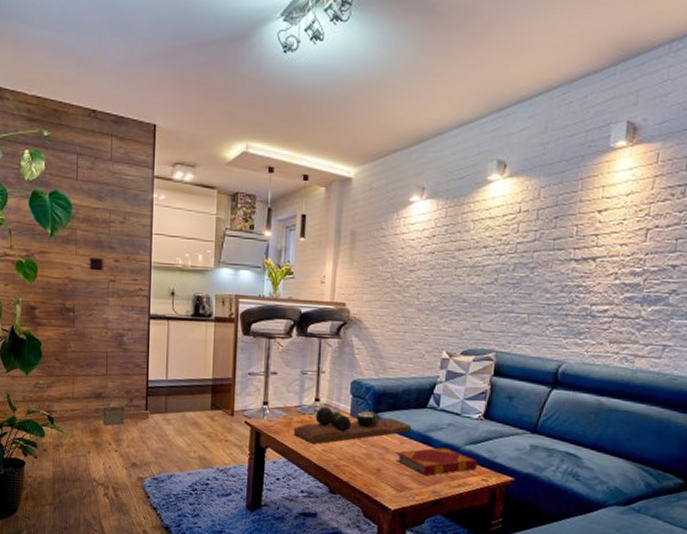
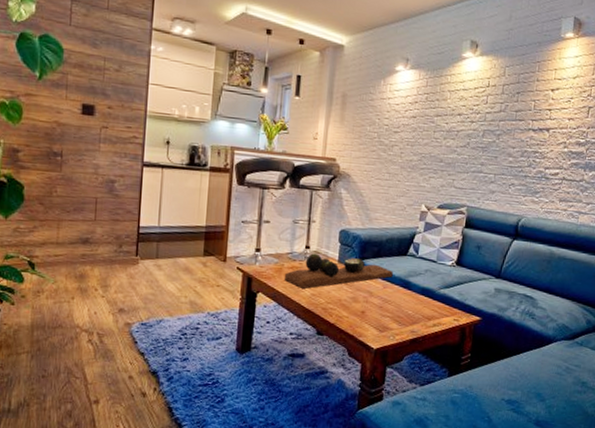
basket: present [102,385,126,426] -> none [89,231,115,271]
hardback book: present [395,447,477,477] -> none [379,291,450,318]

